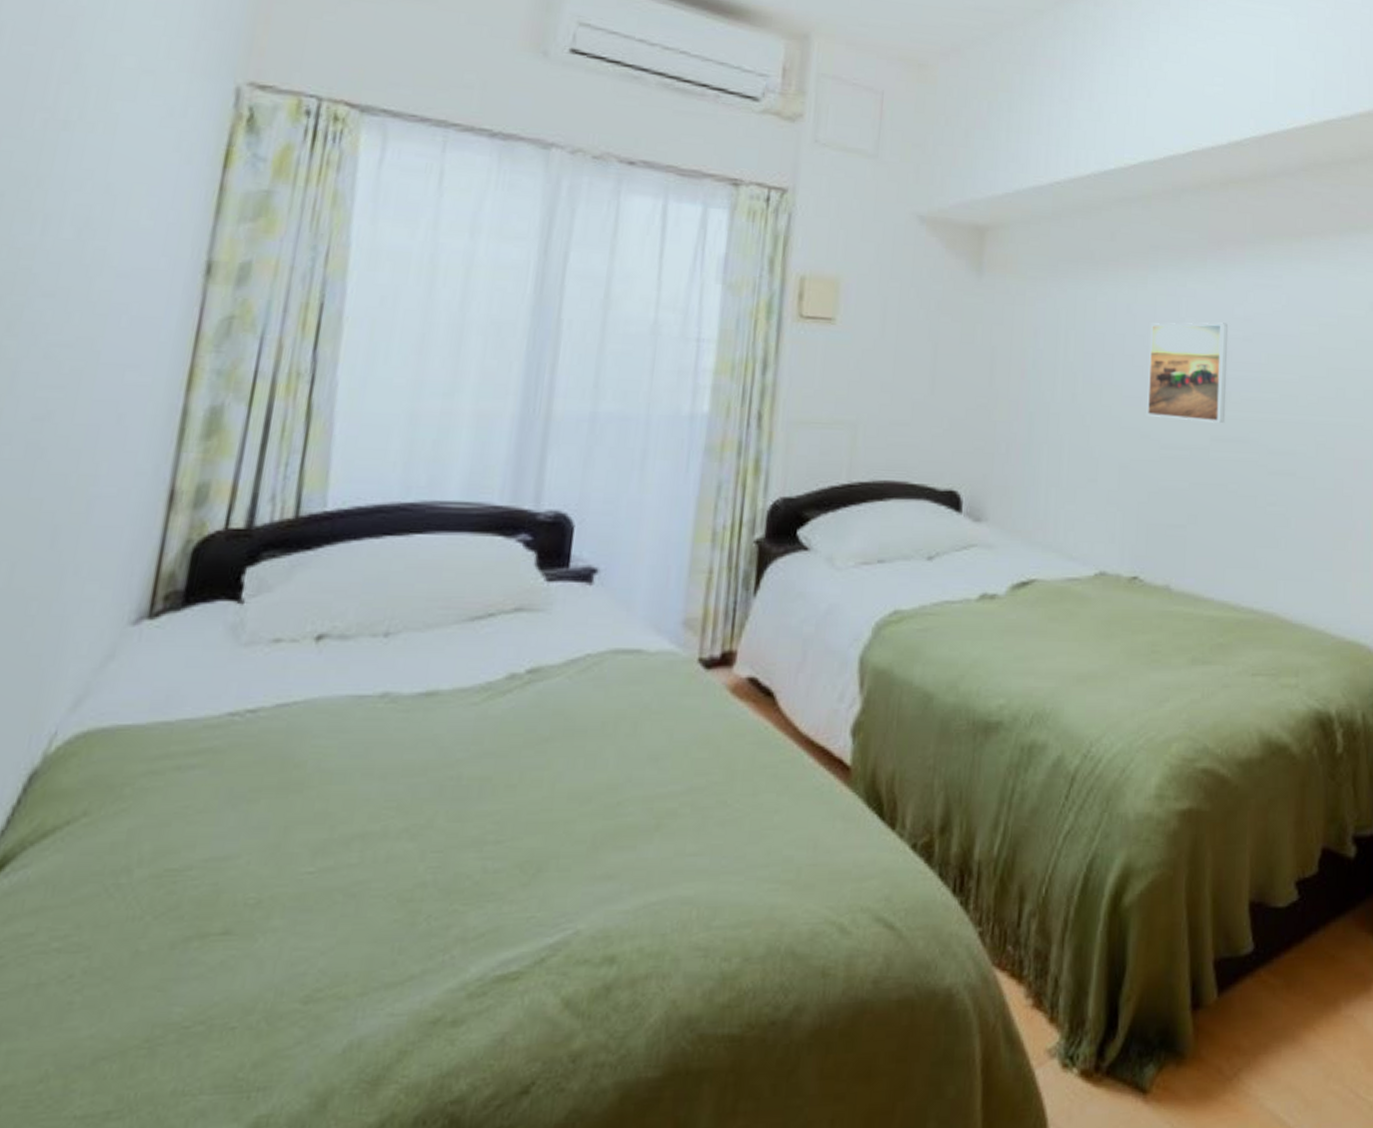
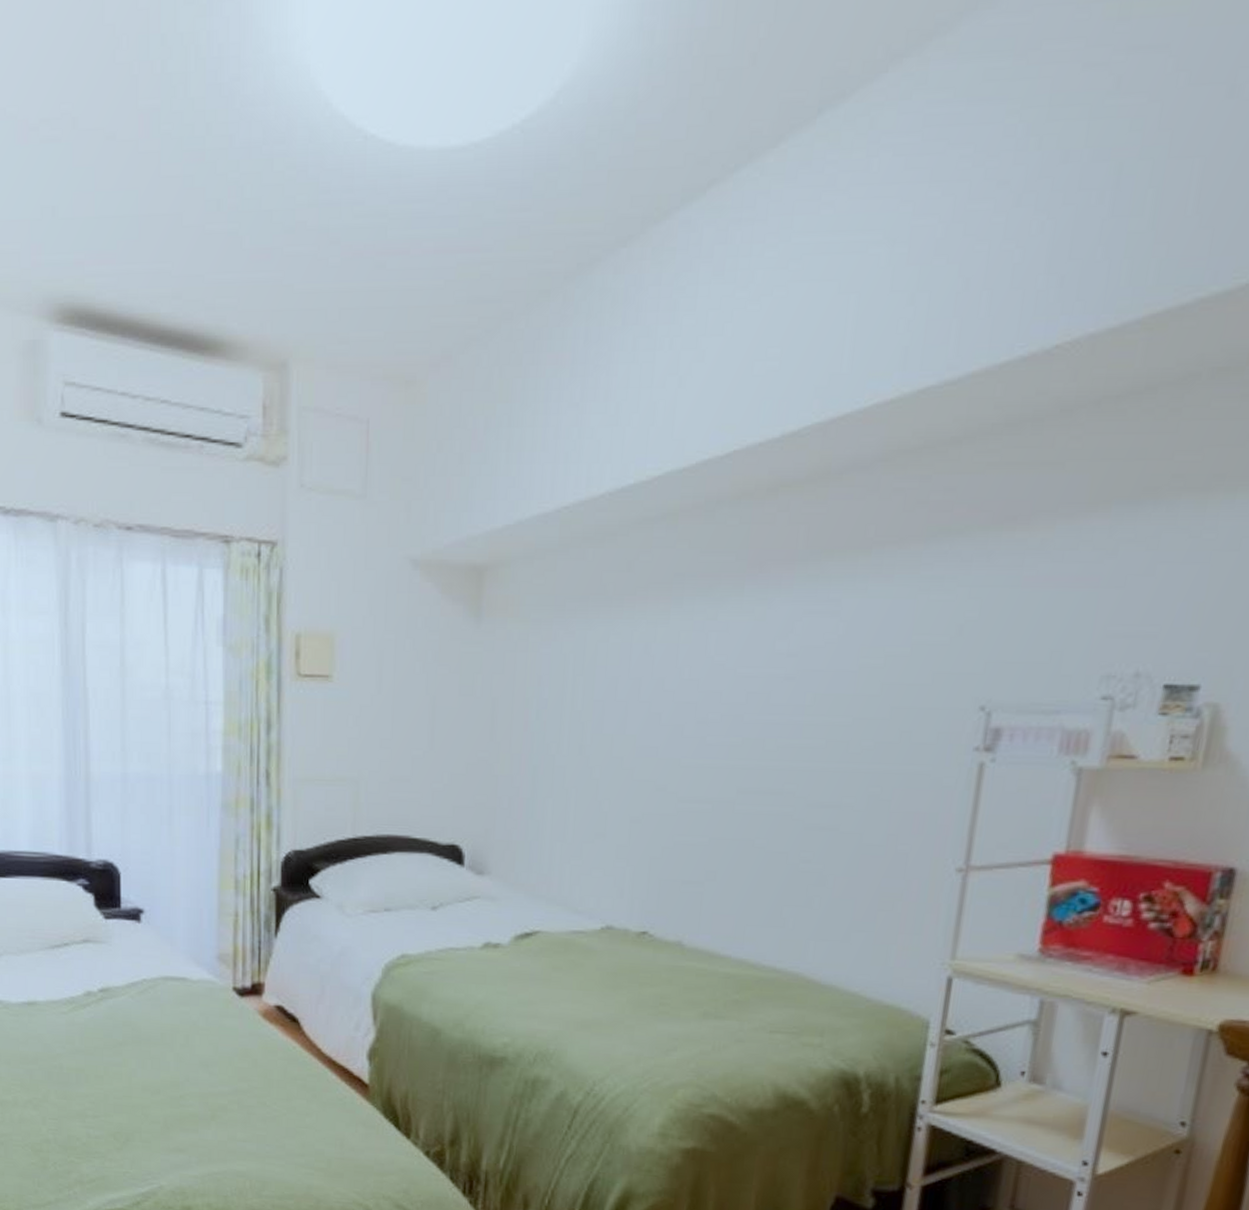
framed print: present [1147,322,1228,424] -> none [663,660,766,775]

